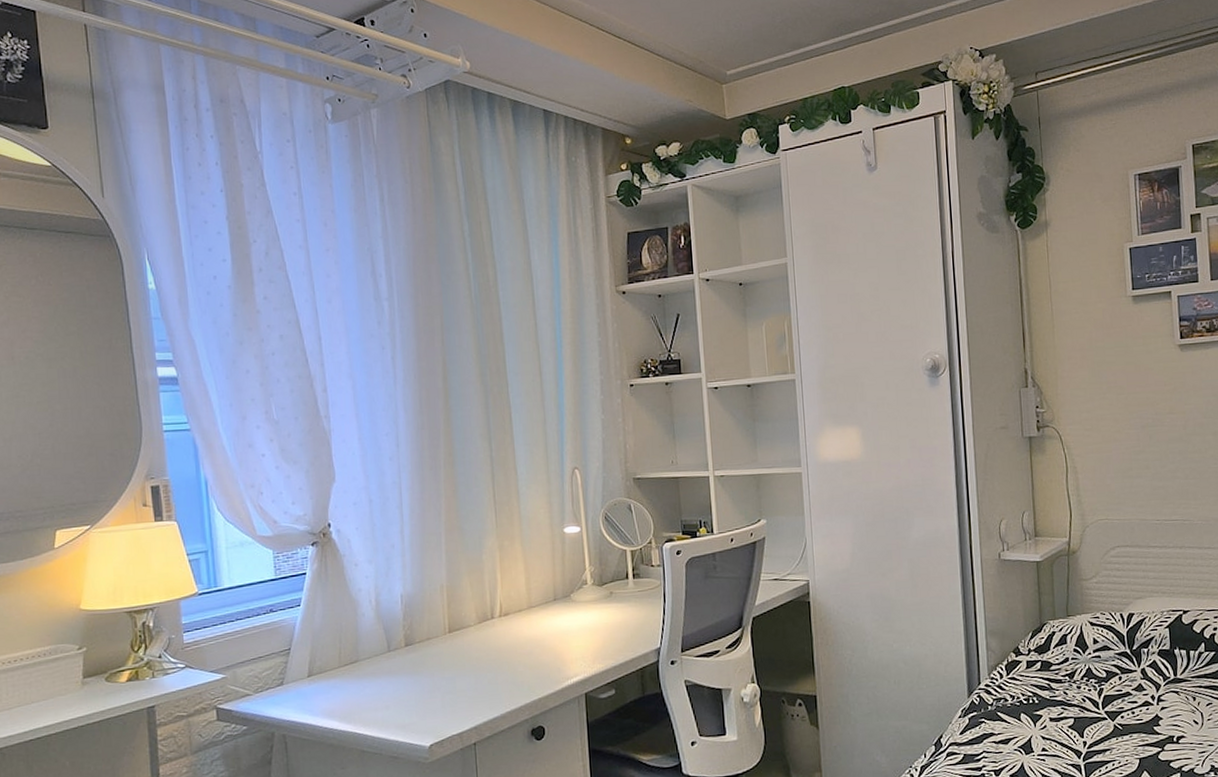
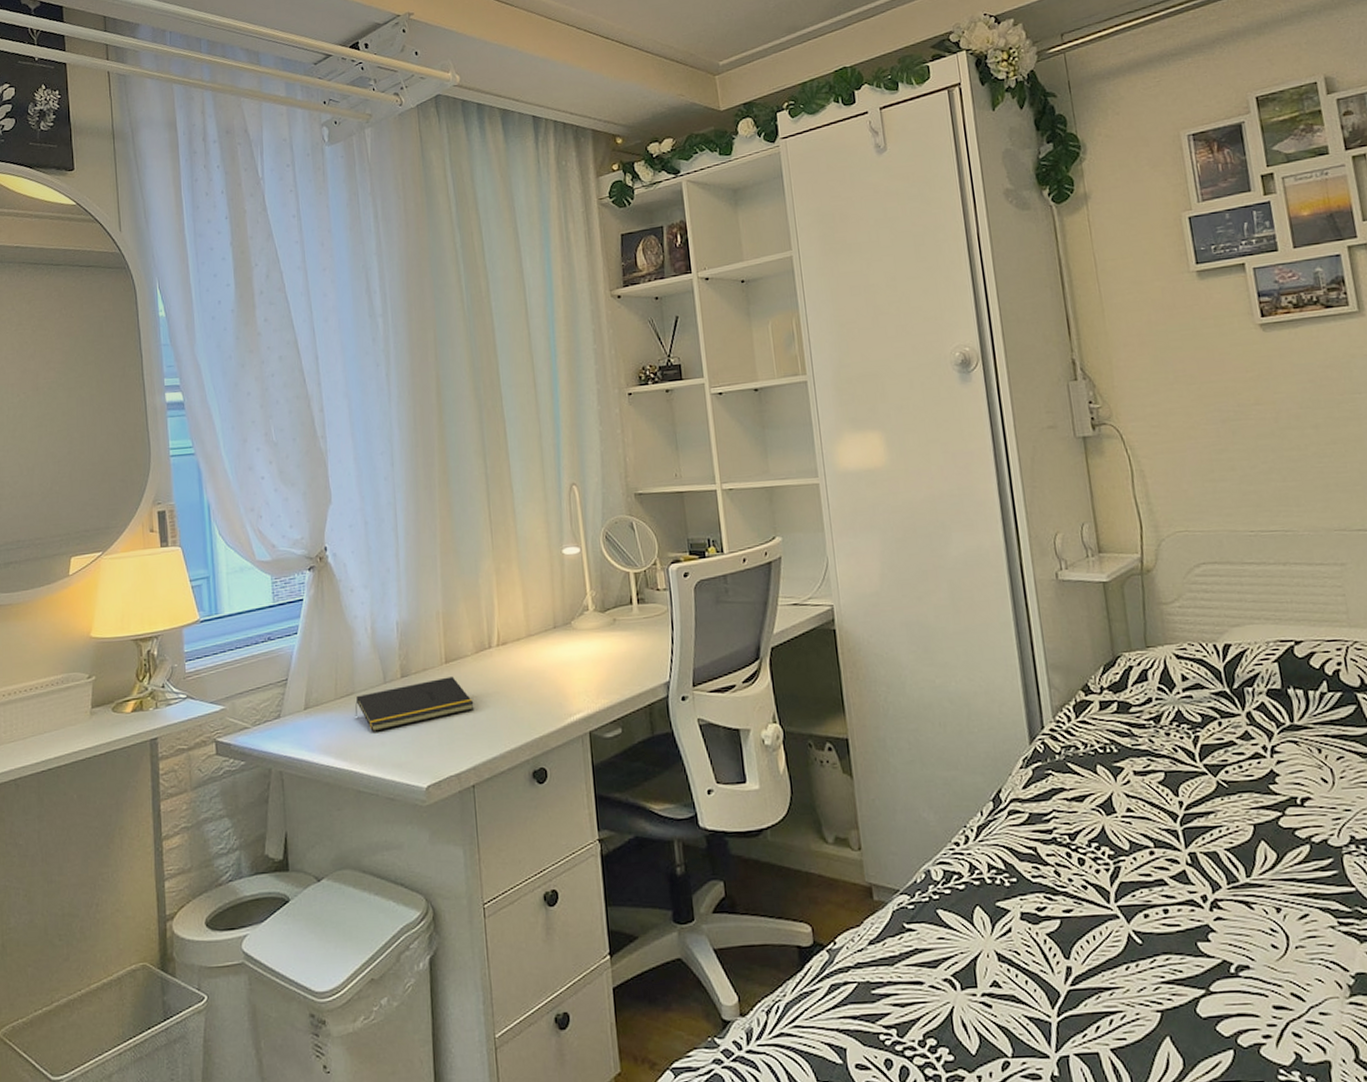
notepad: none [359,645,477,697] -> present [355,676,474,732]

